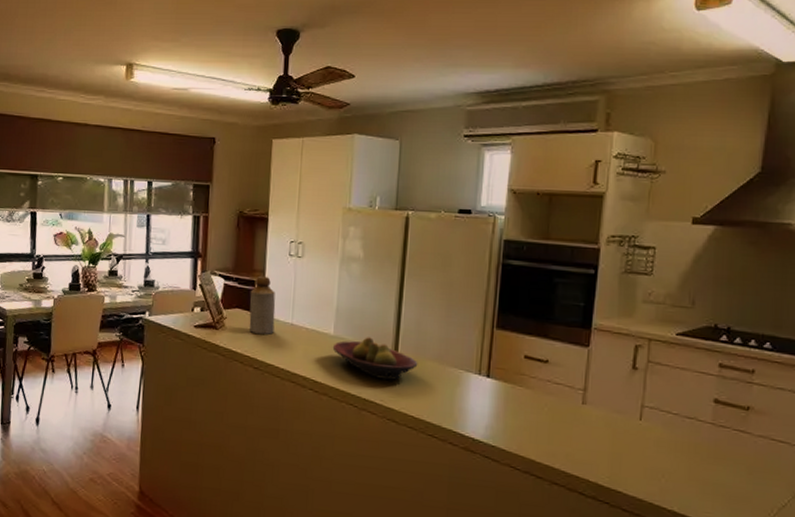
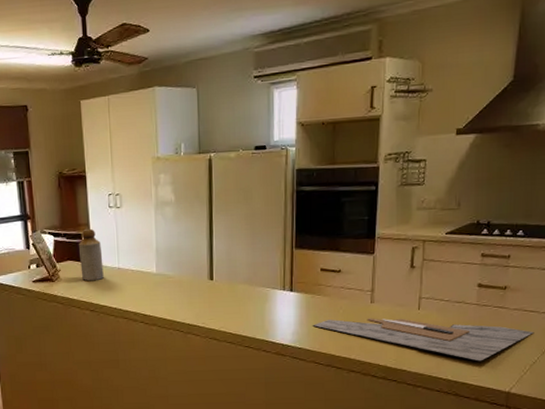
fruit bowl: present [332,337,418,381] -> none [156,270,231,306]
cutting board: none [510,417,784,495] -> present [312,318,534,361]

